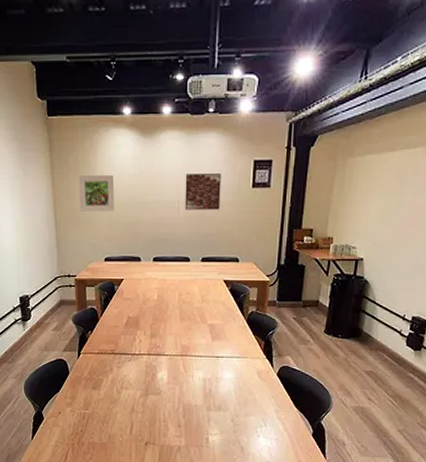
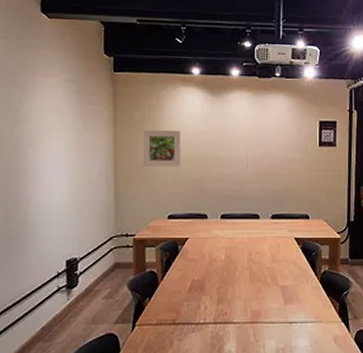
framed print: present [184,173,221,210] -> none [253,131,289,167]

